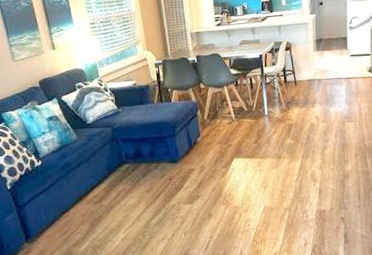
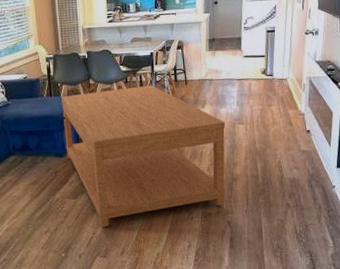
coffee table: none [172,86,338,231] -> present [61,84,226,228]

